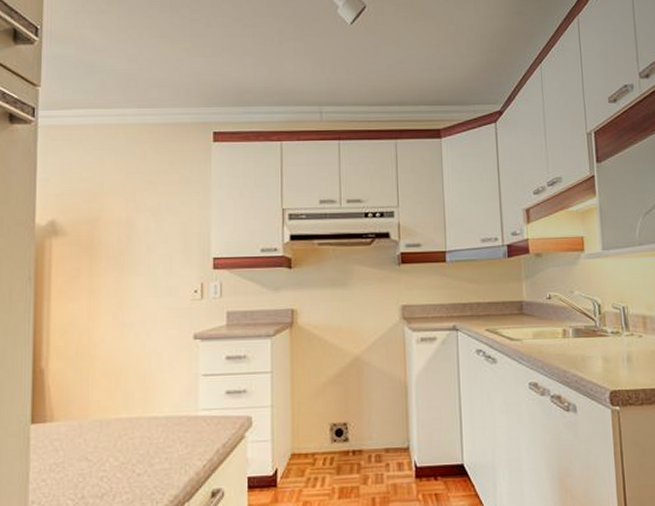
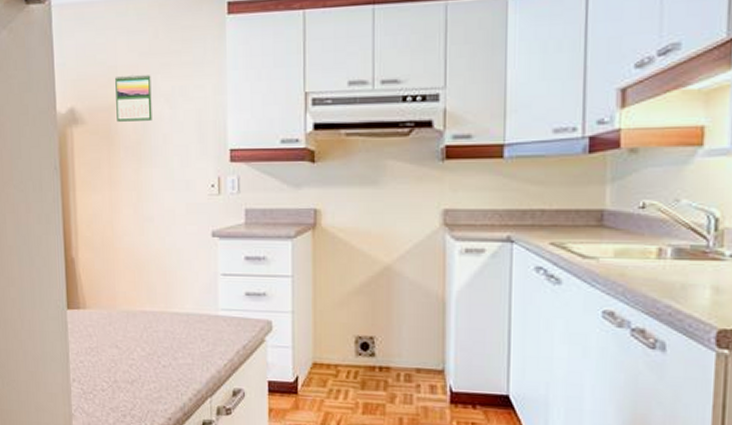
calendar: none [100,190,138,233] -> present [115,74,152,122]

